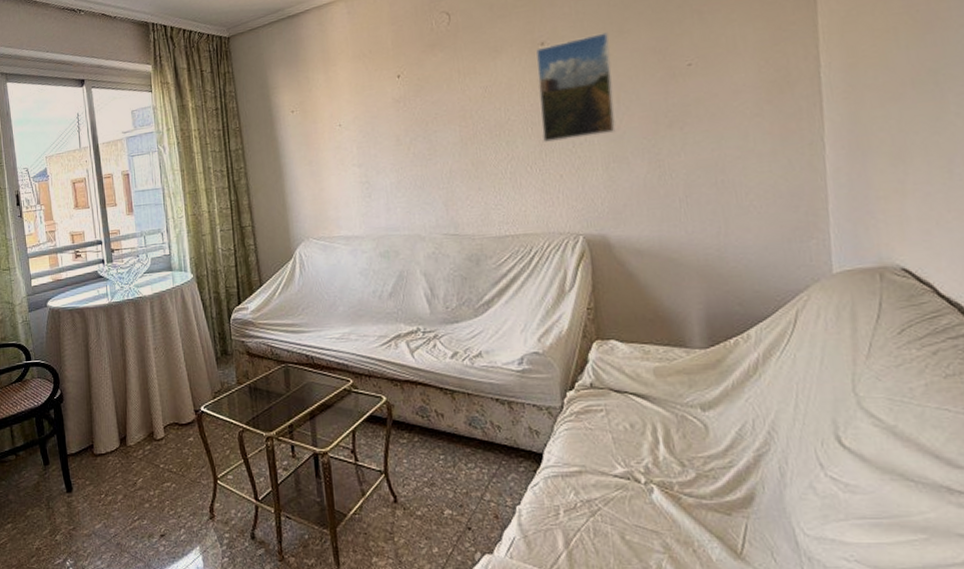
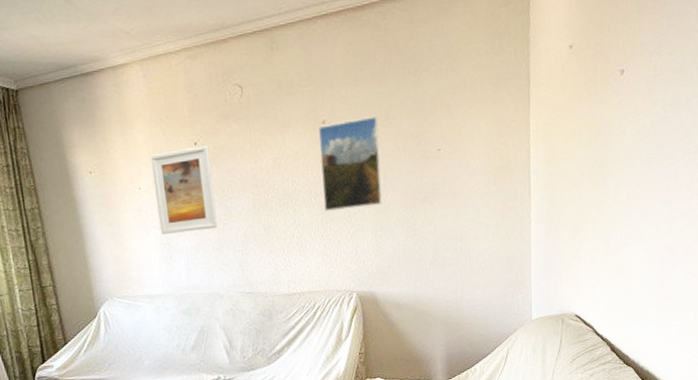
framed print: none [351,77,421,172] -> present [150,145,218,235]

